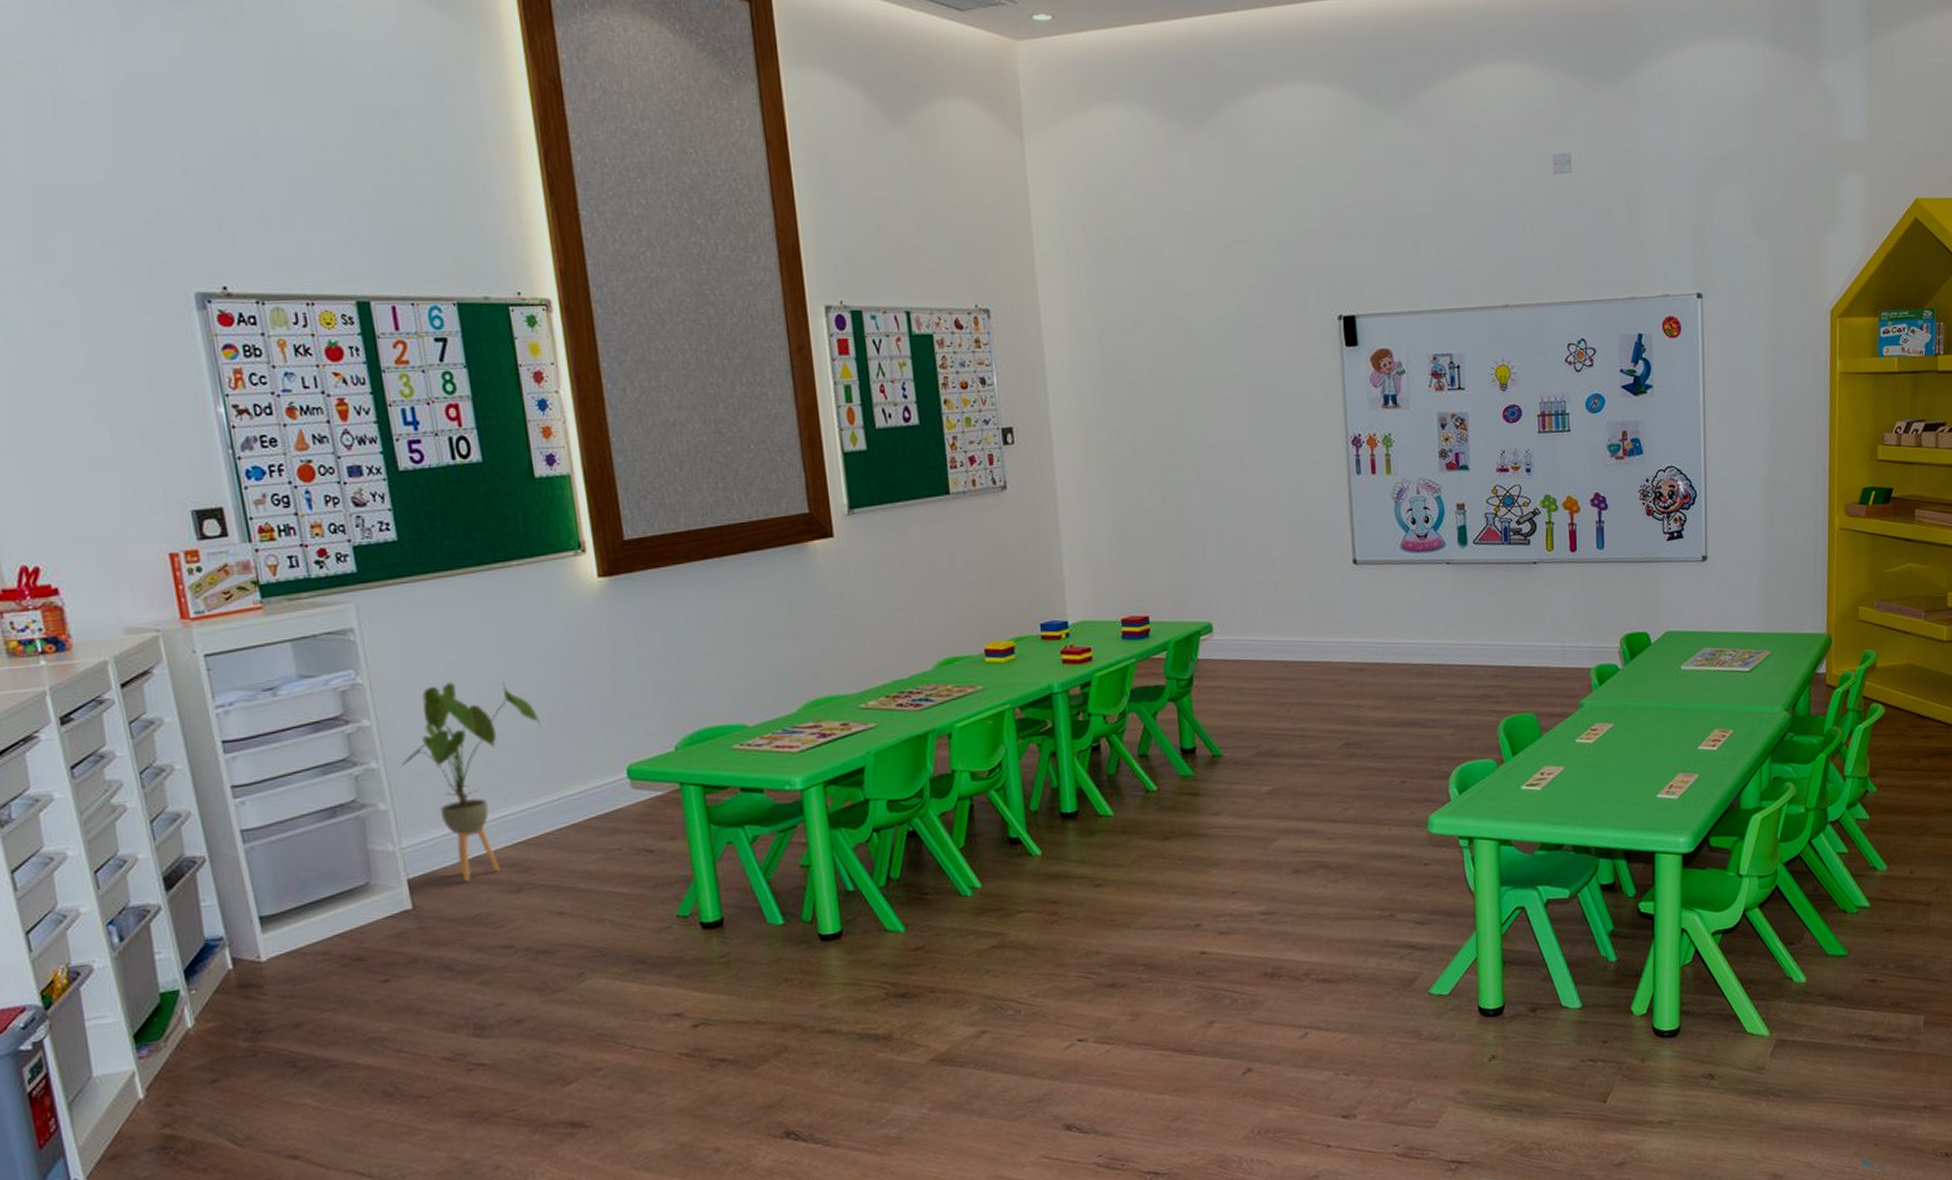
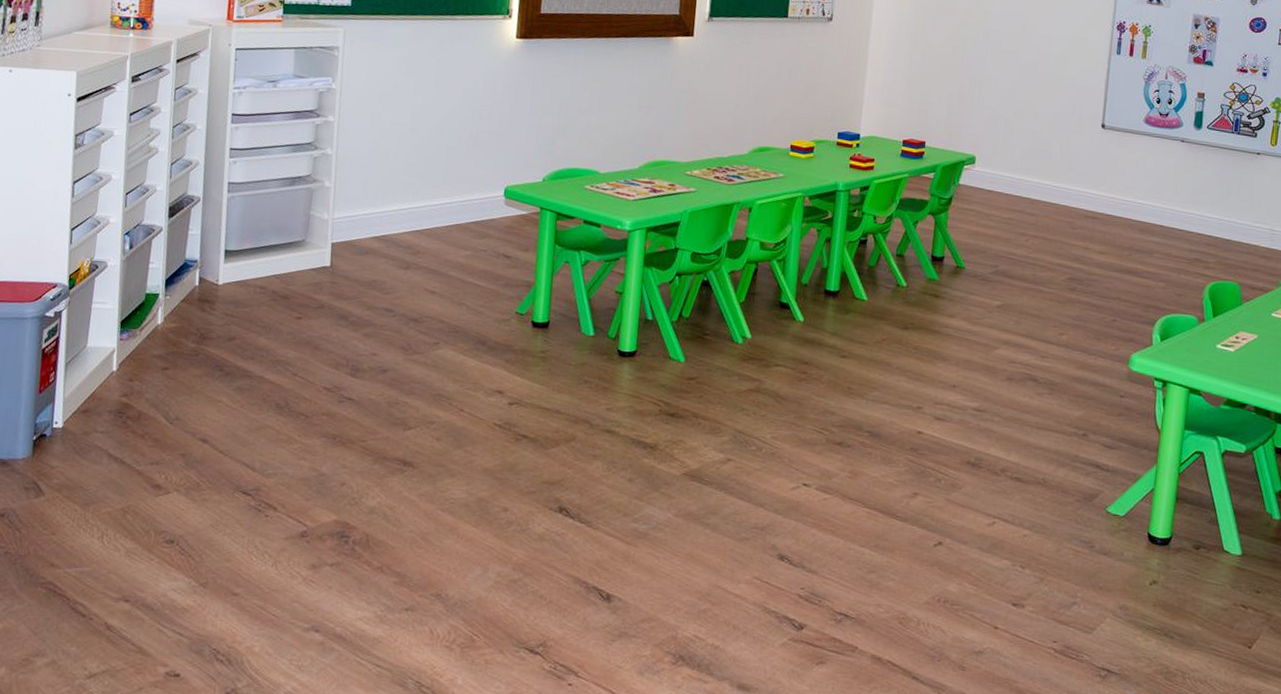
house plant: present [399,682,541,882] -> none [346,99,451,254]

